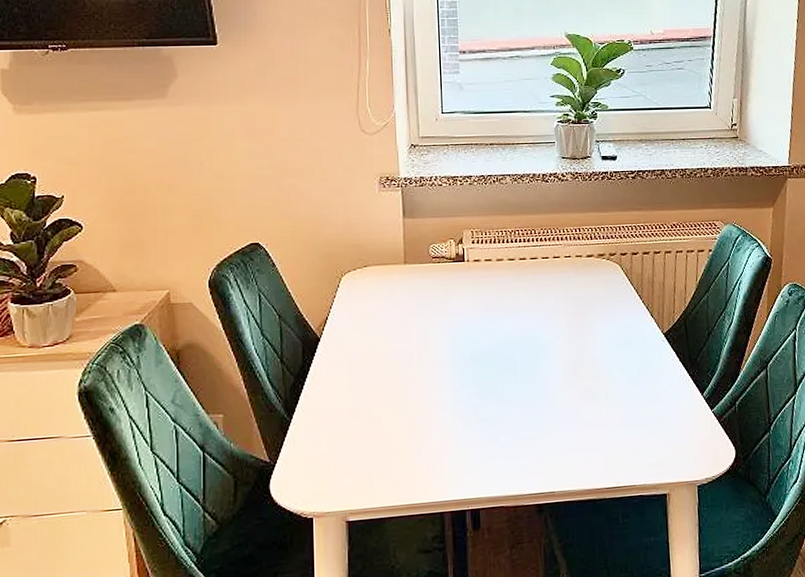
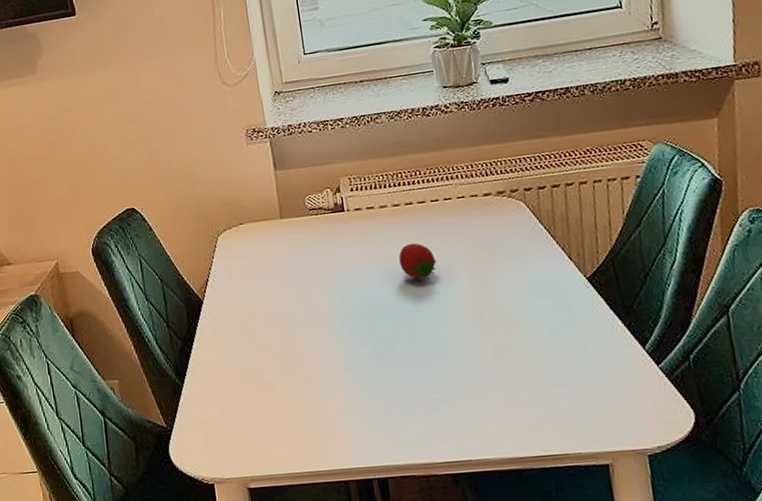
fruit: none [509,294,542,330] -> present [398,242,437,282]

